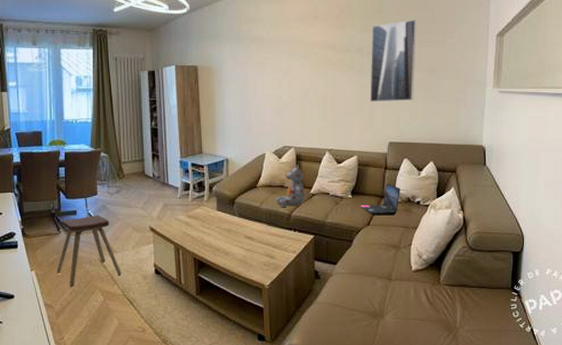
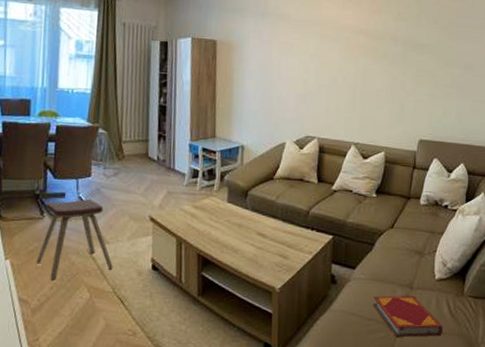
stuffed bear: present [275,163,305,207] -> none [293,156,326,203]
hardback book: none [355,287,422,324] -> present [373,295,443,337]
laptop: present [360,184,400,216] -> none [385,184,428,219]
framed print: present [370,19,417,103] -> none [401,11,456,97]

